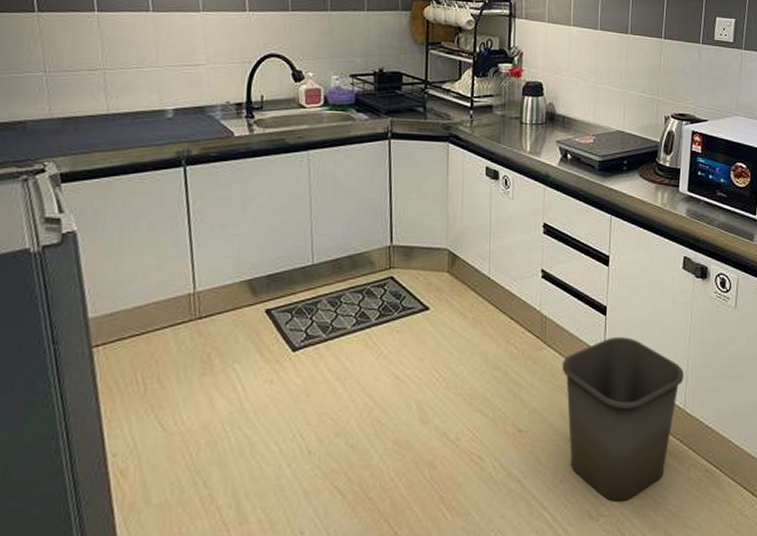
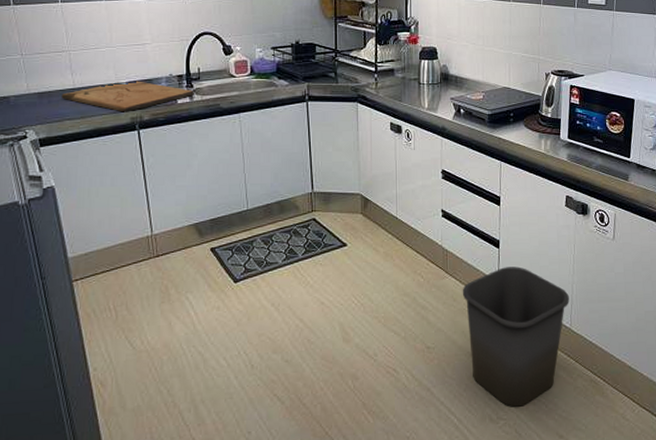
cutting board: none [90,108,255,145] -> present [61,81,194,112]

